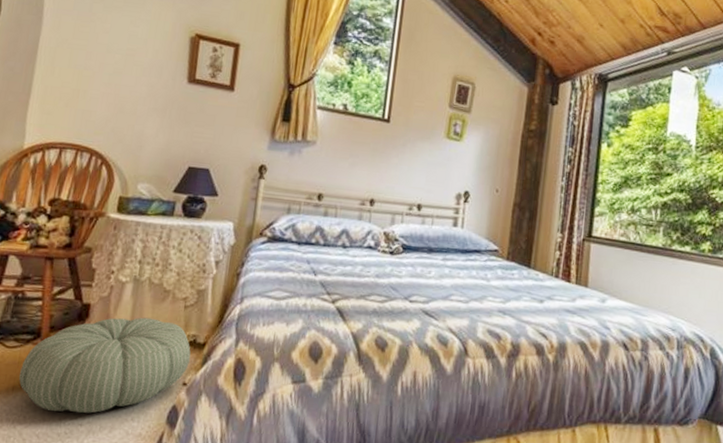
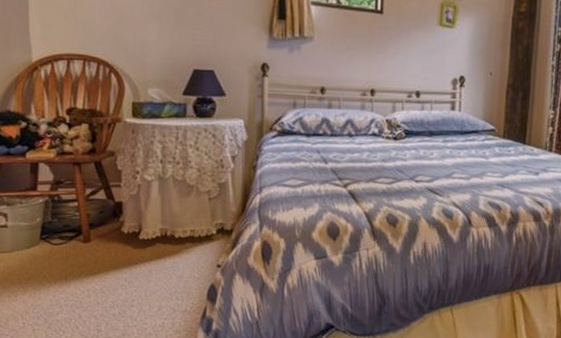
pouf: present [19,317,191,414] -> none [69,211,220,297]

